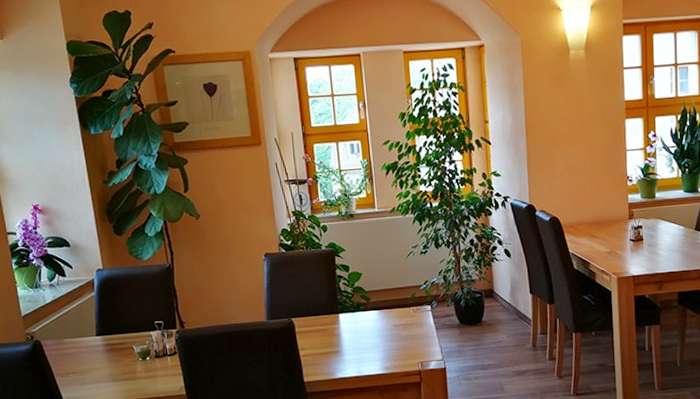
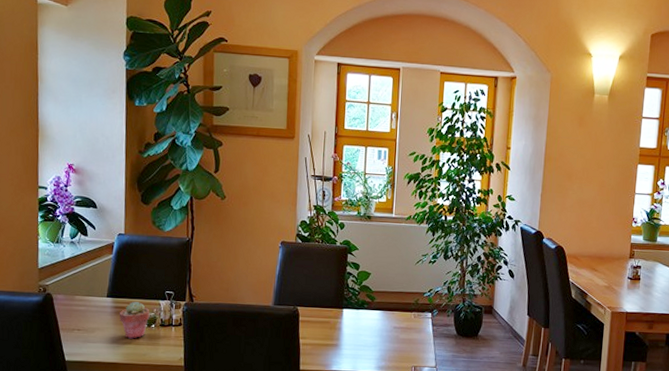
potted succulent: none [111,336,143,375] -> present [119,302,150,339]

